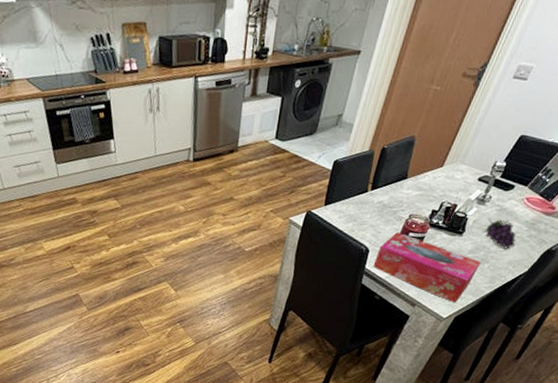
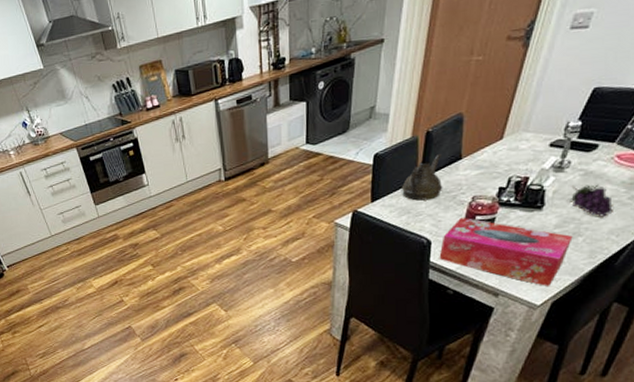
teapot: none [352,170,391,212] -> present [401,153,443,201]

